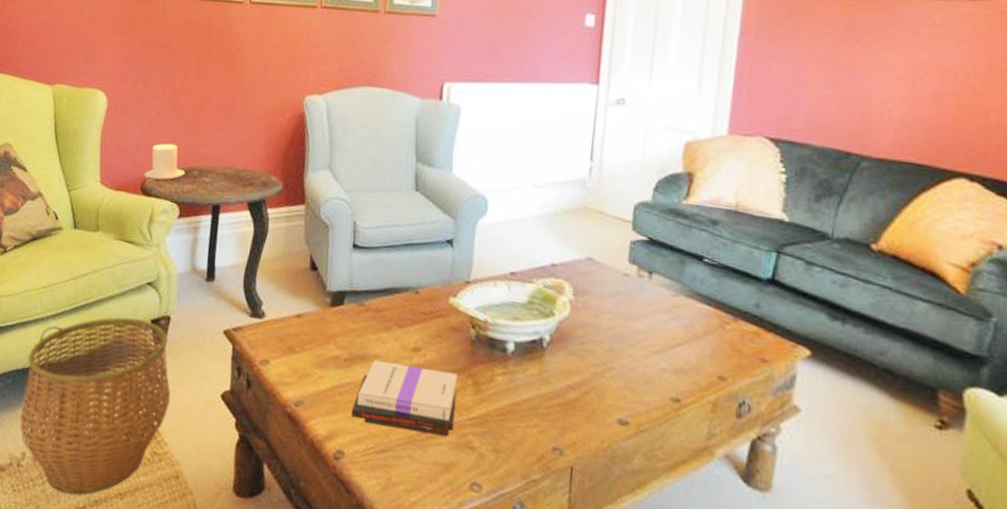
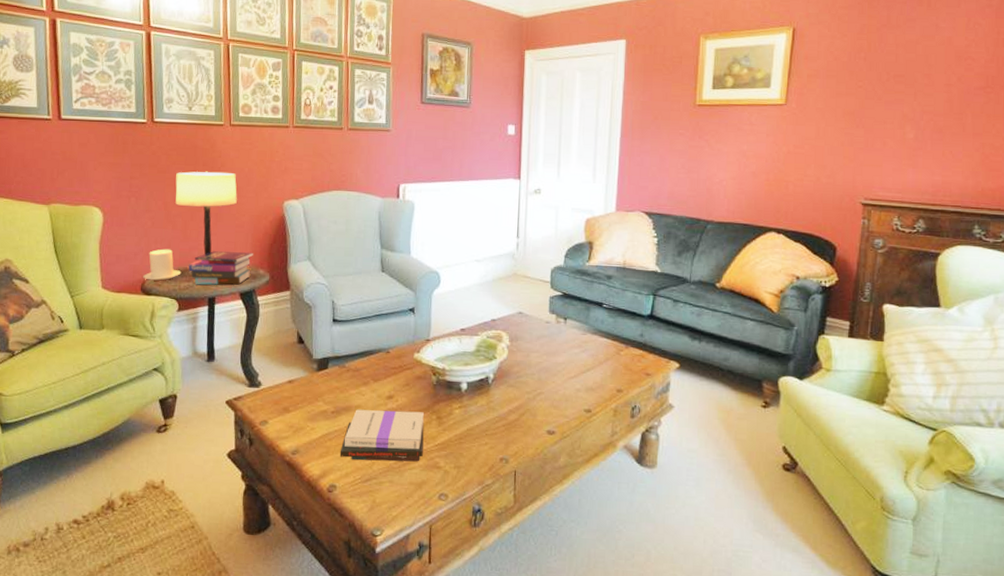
basket: present [19,317,171,495] -> none [40,399,182,557]
table lamp: none [184,55,253,153] -> present [175,171,237,254]
books: none [193,150,266,193] -> present [188,251,253,285]

